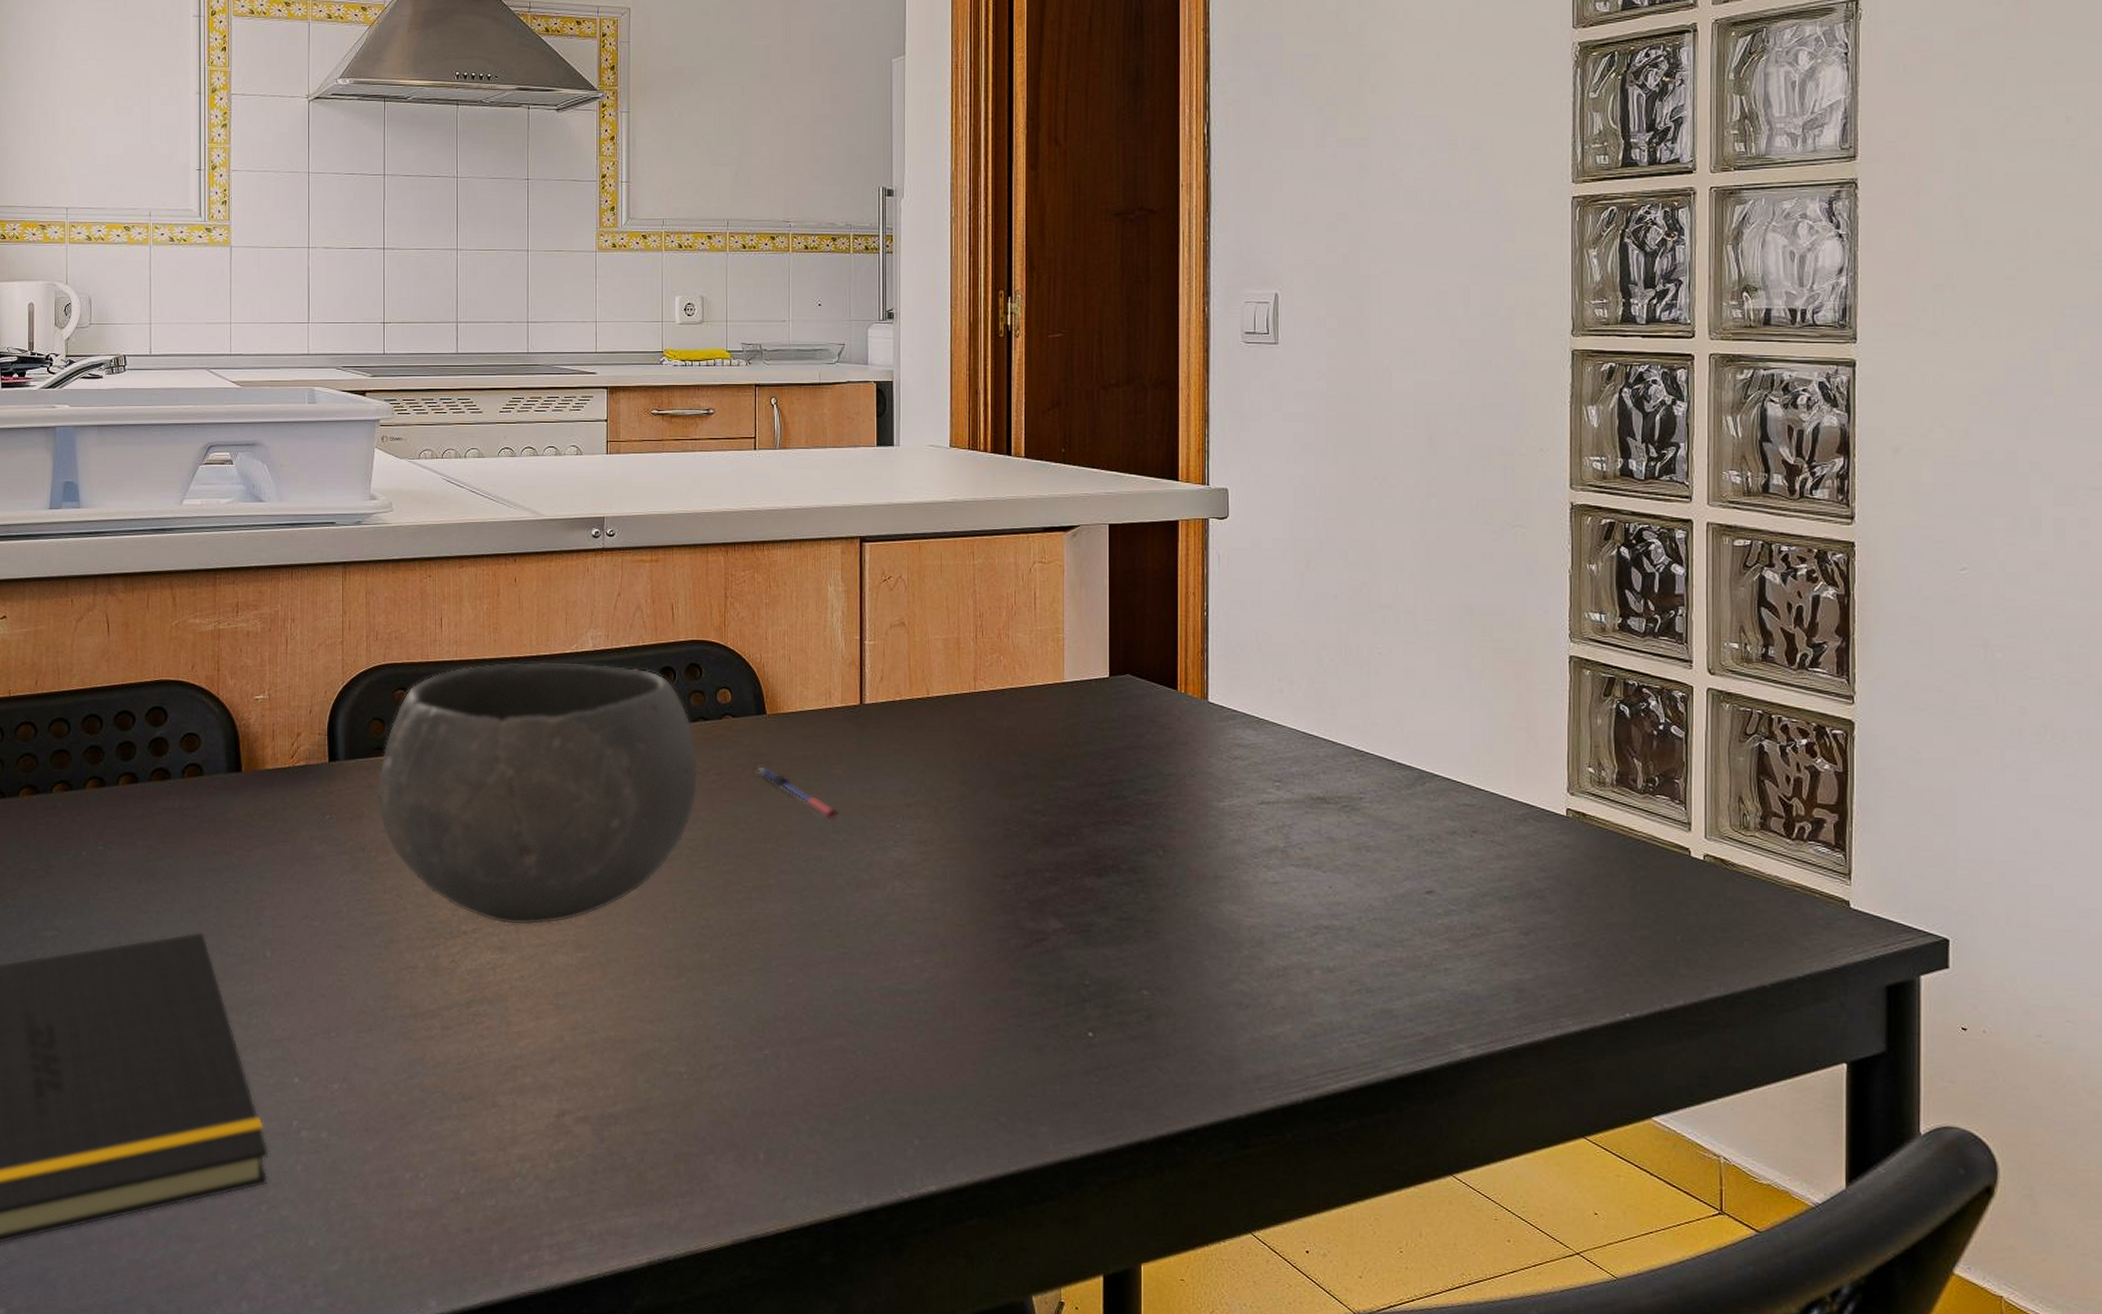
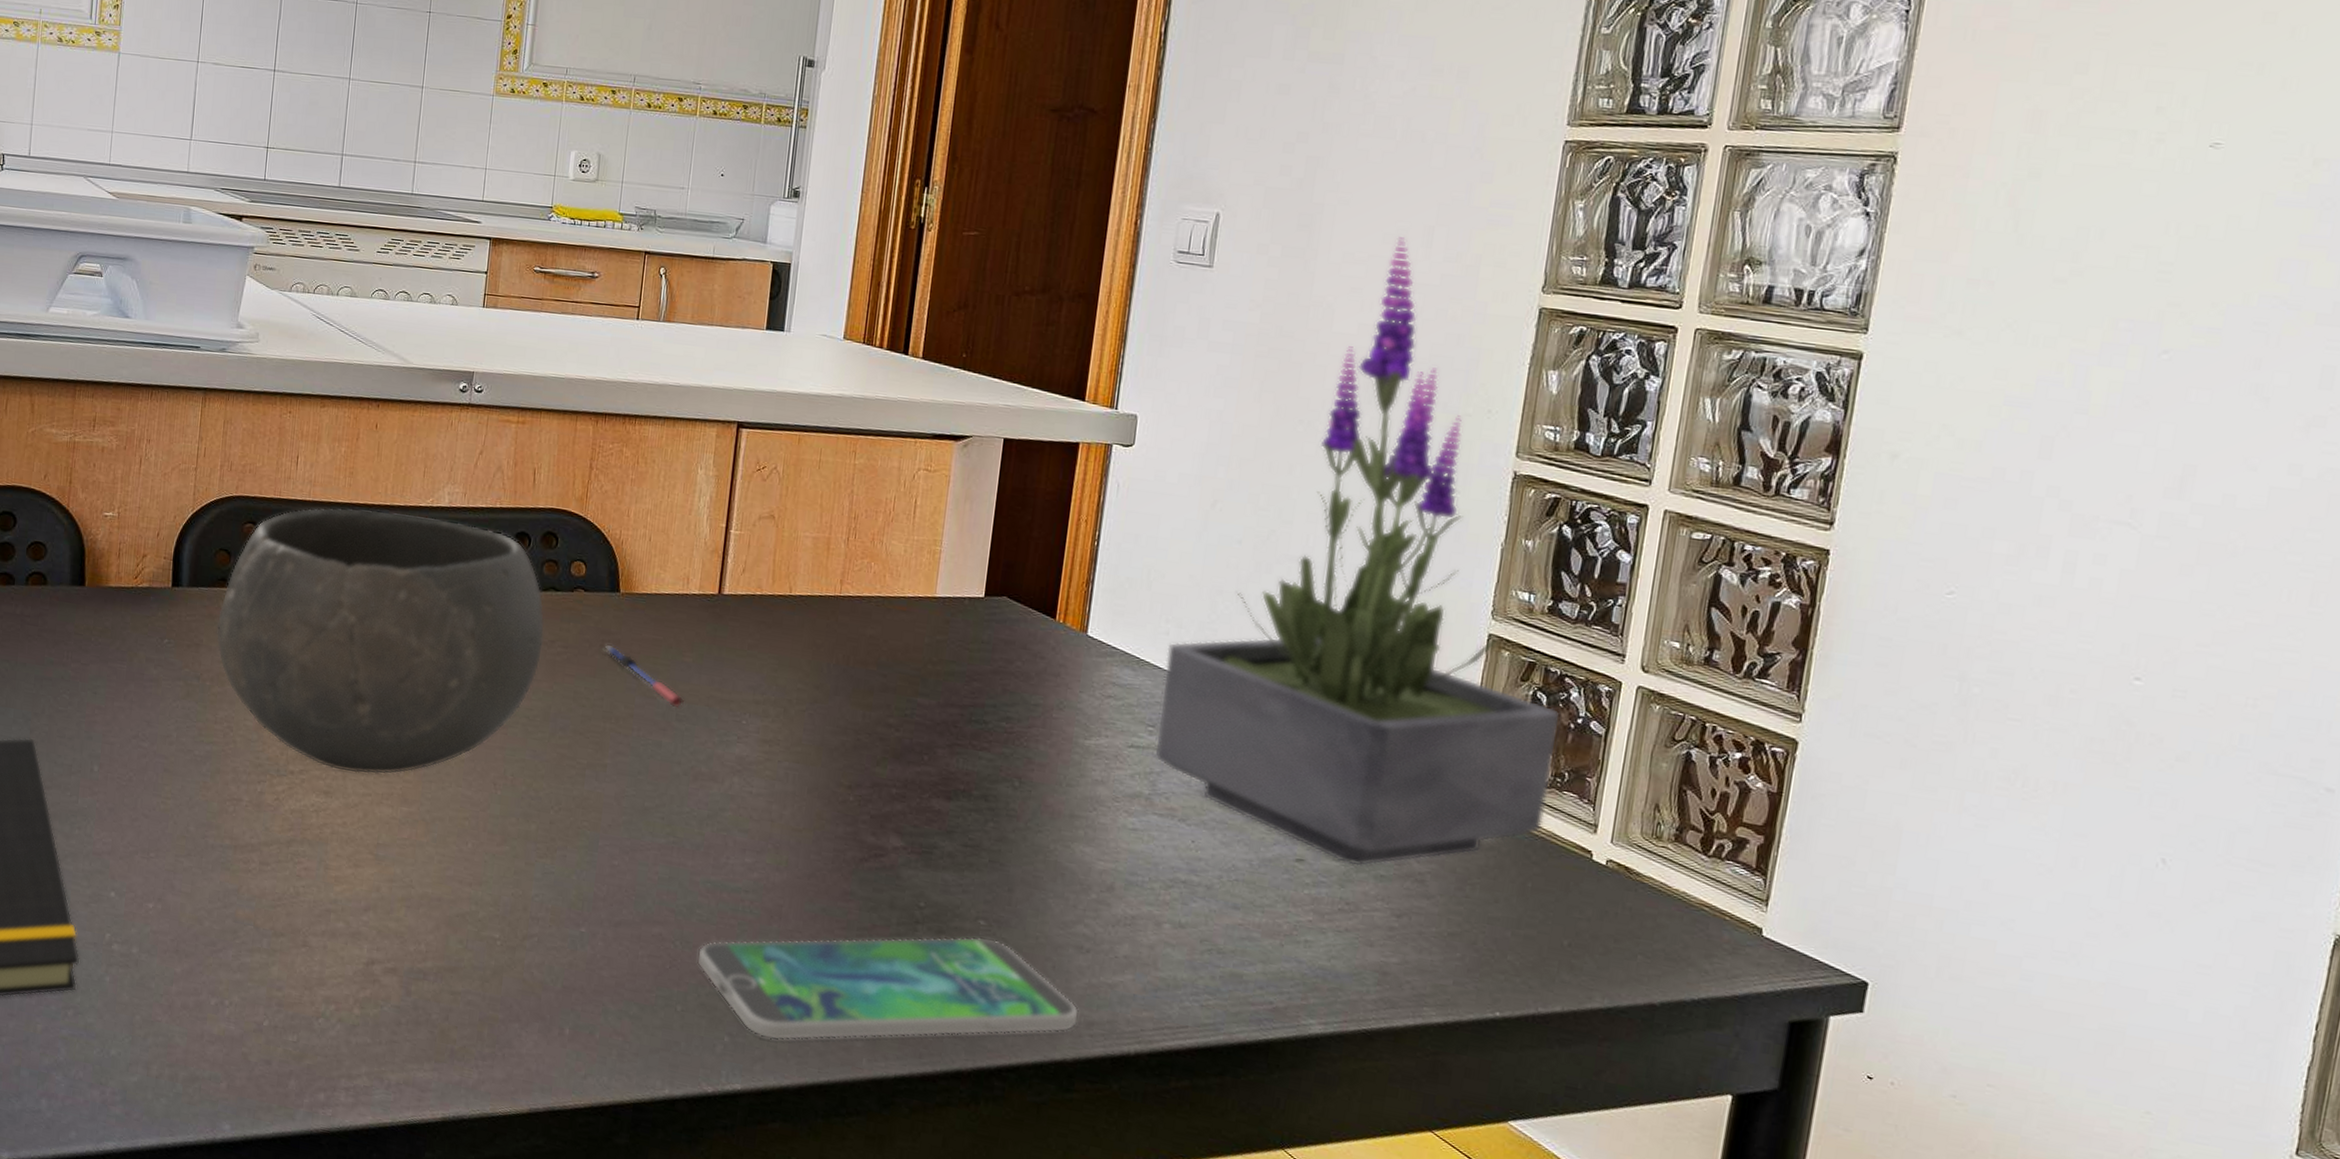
smartphone: none [879,1006,1247,1137] -> present [696,936,1080,1040]
potted plant: none [1283,299,1644,891] -> present [1155,237,1561,867]

